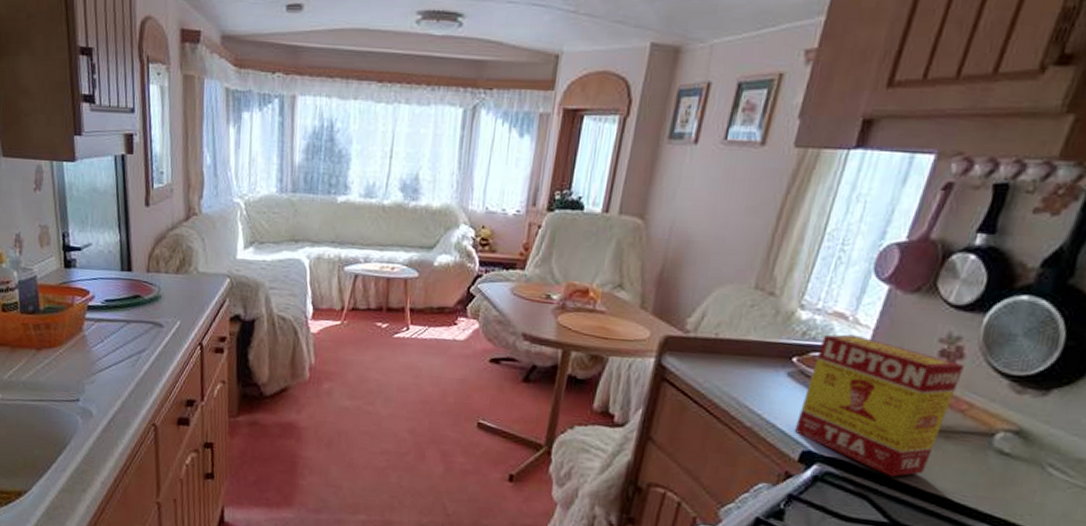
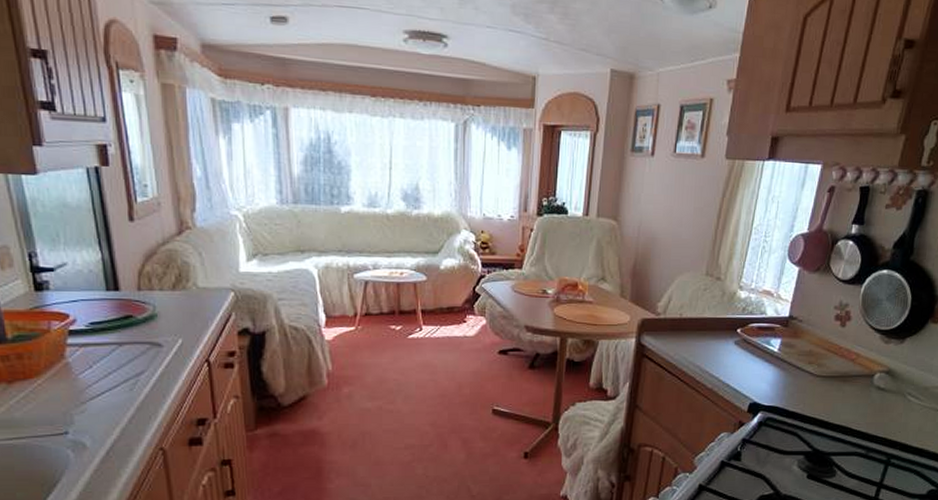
tea box: present [794,334,964,477] -> none [742,307,851,415]

